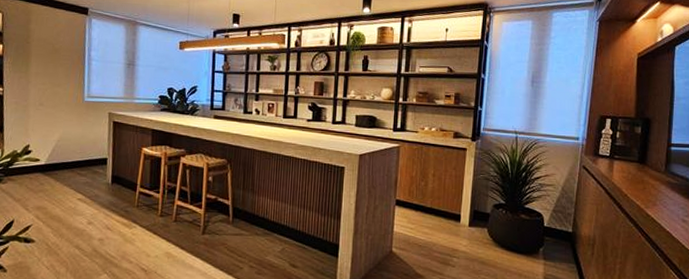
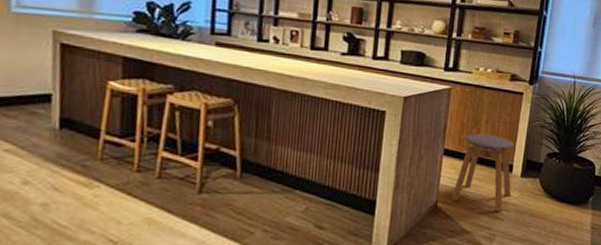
stool: none [404,185,460,259] -> present [451,133,514,212]

